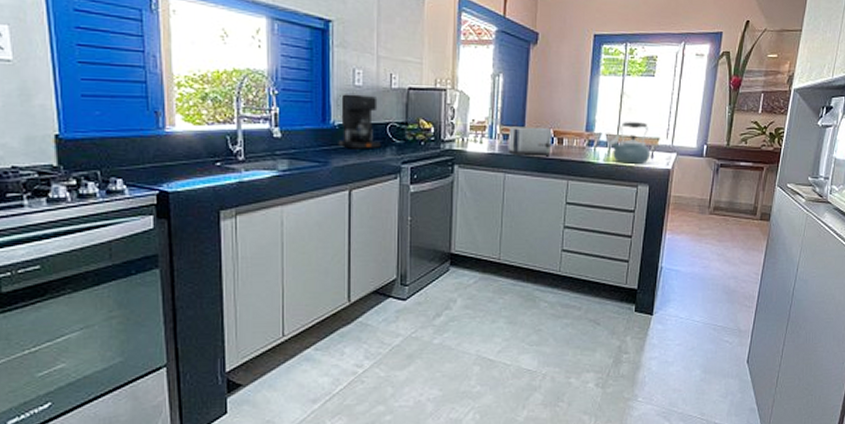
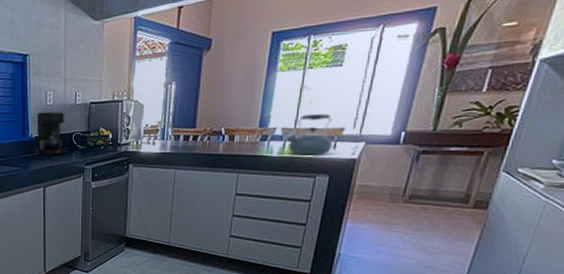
toaster: present [508,126,554,157] -> none [179,126,225,154]

